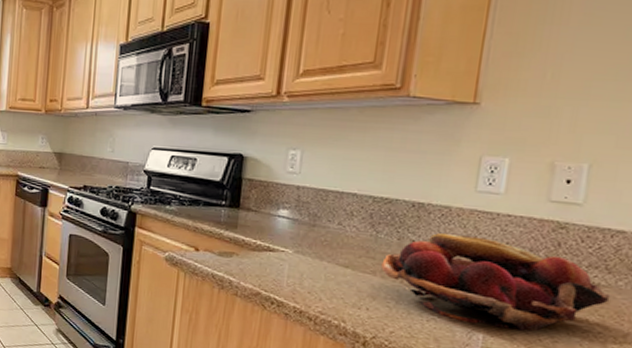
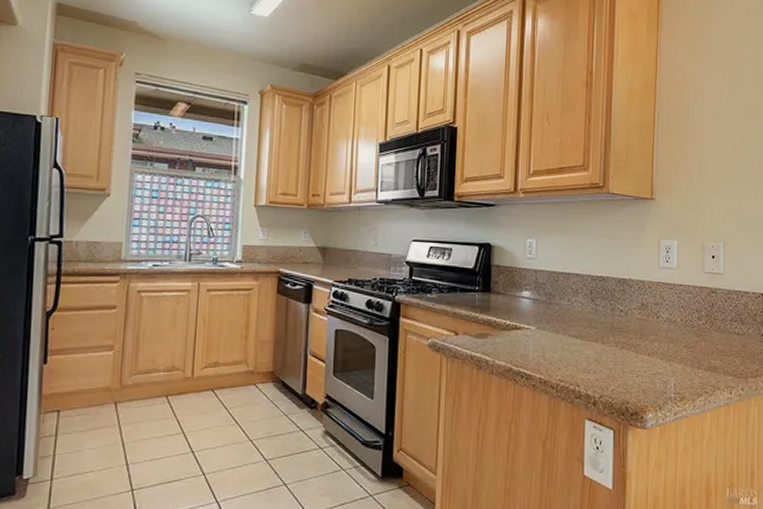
fruit basket: present [381,233,611,332] -> none [601,303,746,376]

